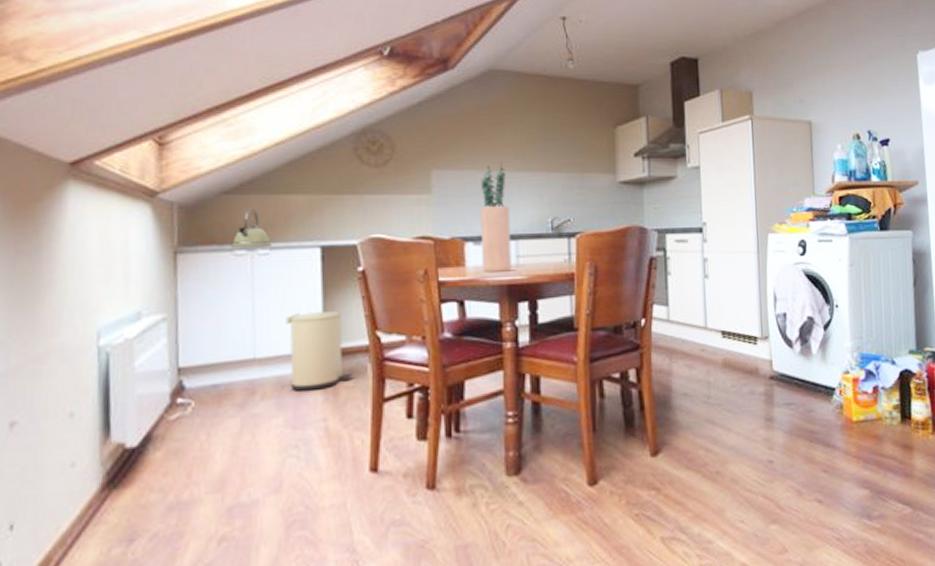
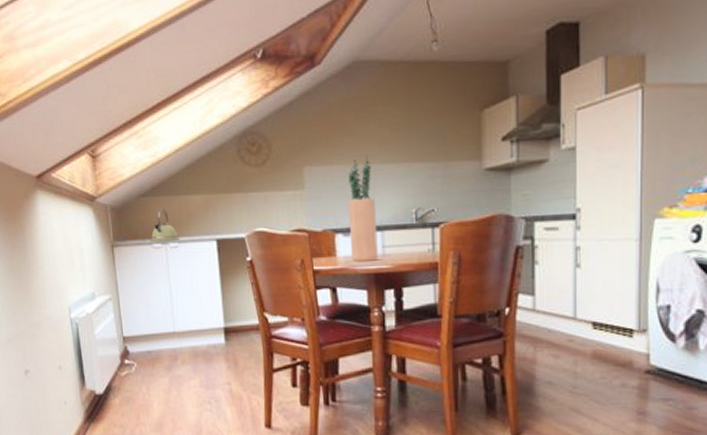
pedal bin: present [286,311,352,391] -> none [194,295,247,359]

